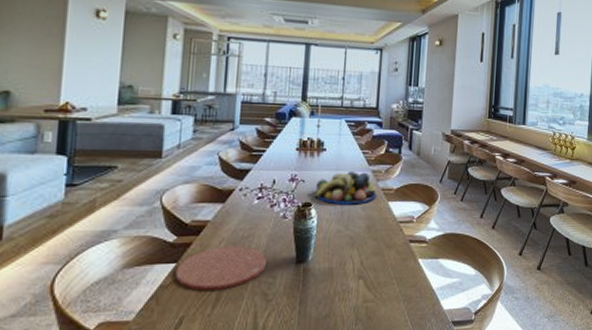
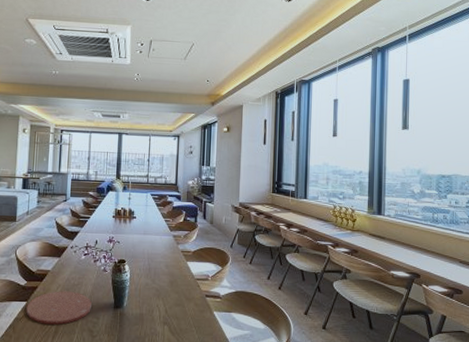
fruit bowl: present [314,170,377,205] -> none [127,235,177,263]

